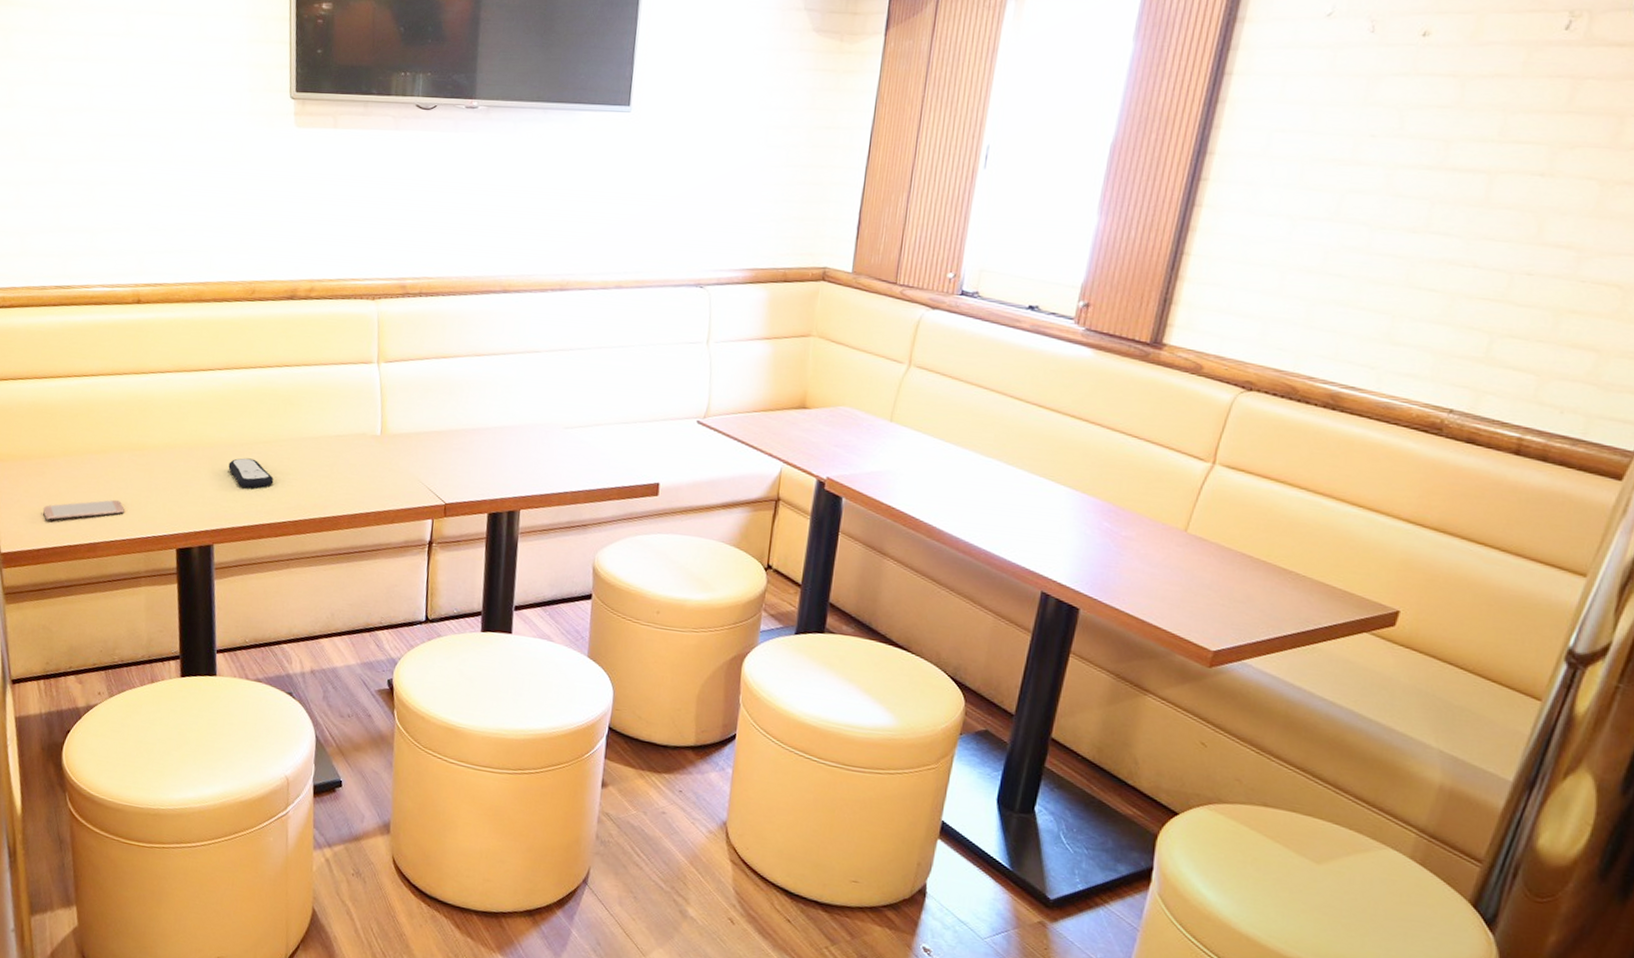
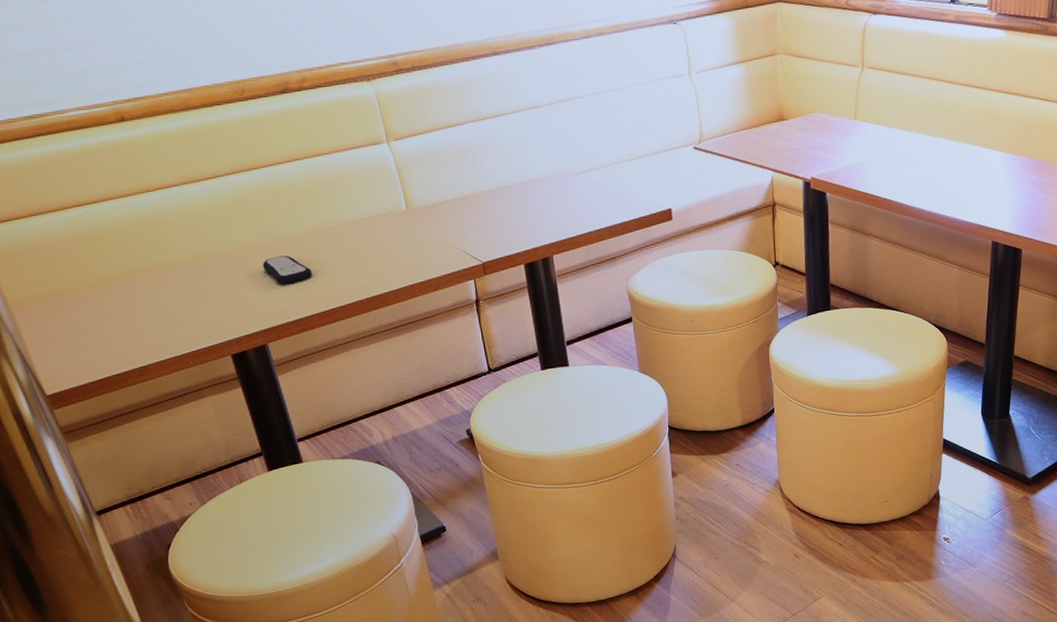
smartphone: present [43,499,125,520] -> none [79,320,167,354]

